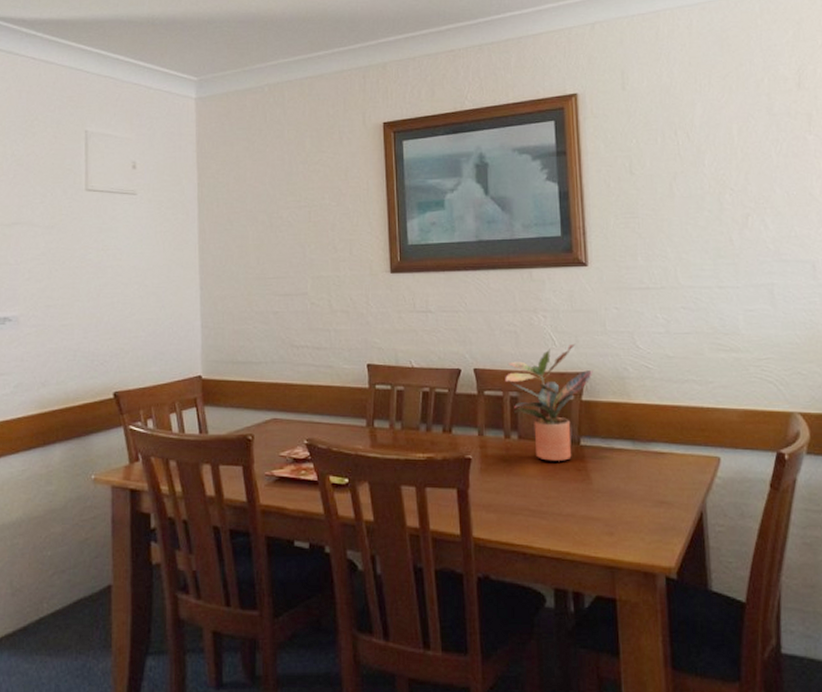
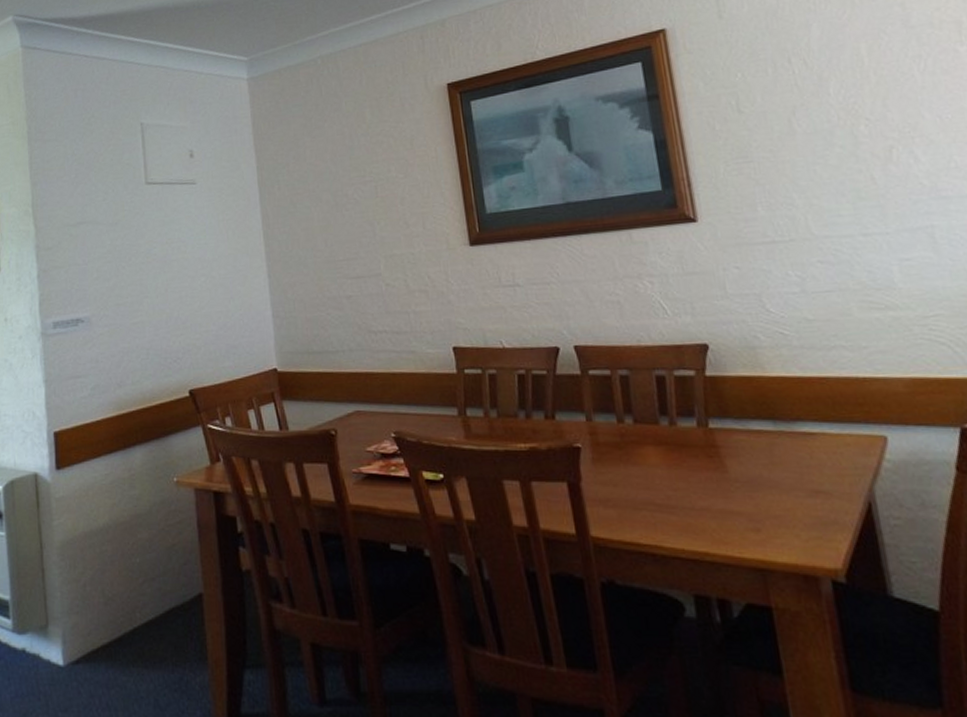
potted plant: present [505,343,593,461] -> none [611,311,717,447]

